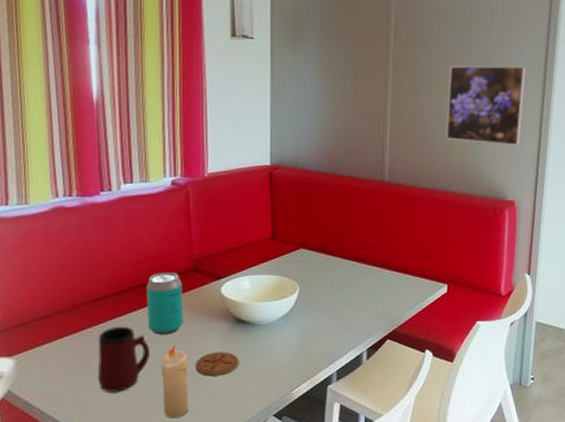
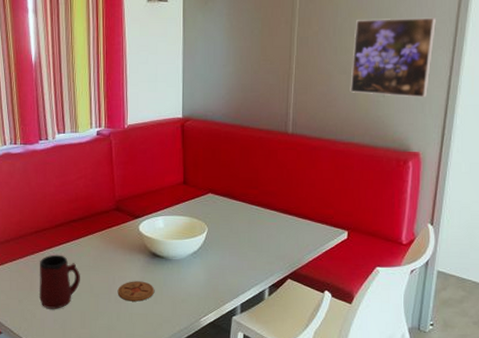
beverage can: present [146,271,184,335] -> none [77,210,108,264]
candle: present [162,345,189,419] -> none [90,273,112,335]

